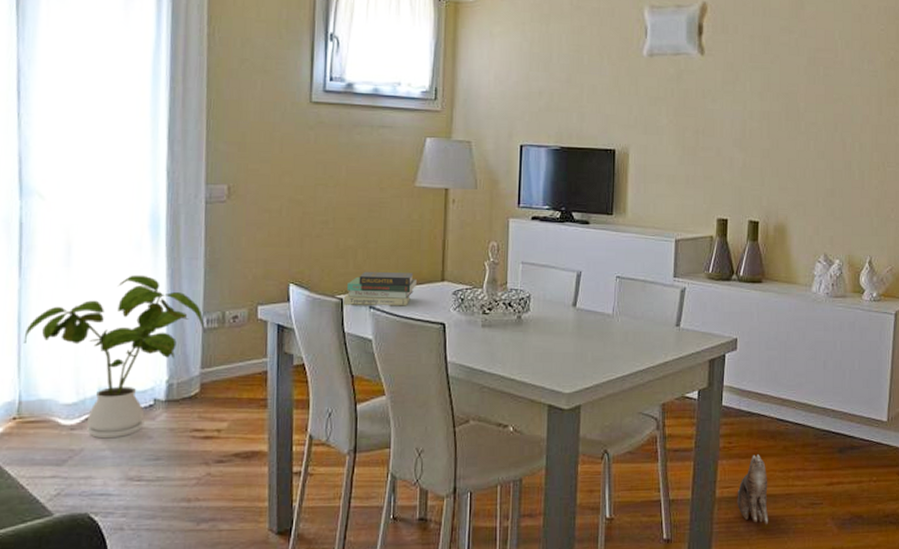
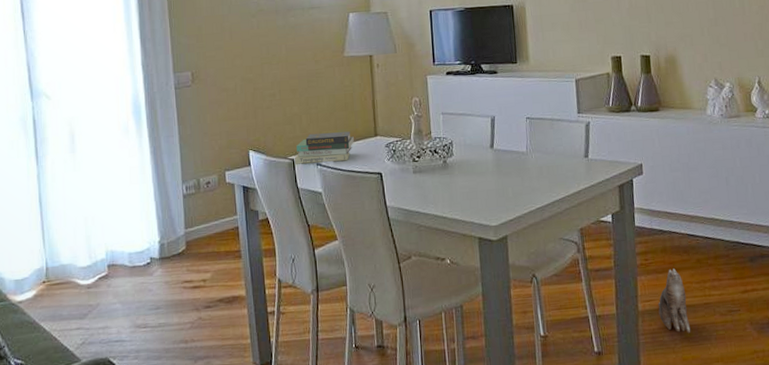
house plant: present [23,275,205,439] -> none [45,154,185,294]

